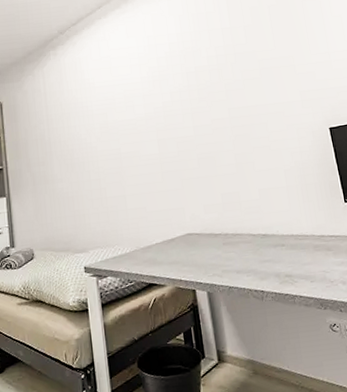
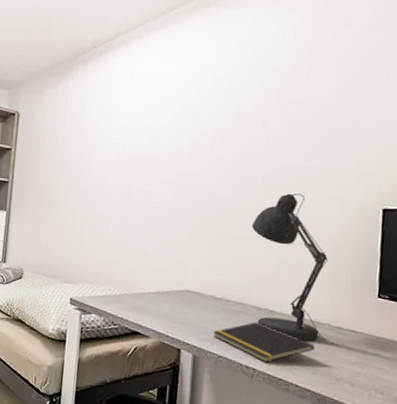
notepad: none [220,248,307,282] -> present [213,322,315,362]
desk lamp: none [230,128,325,255] -> present [252,193,339,346]

